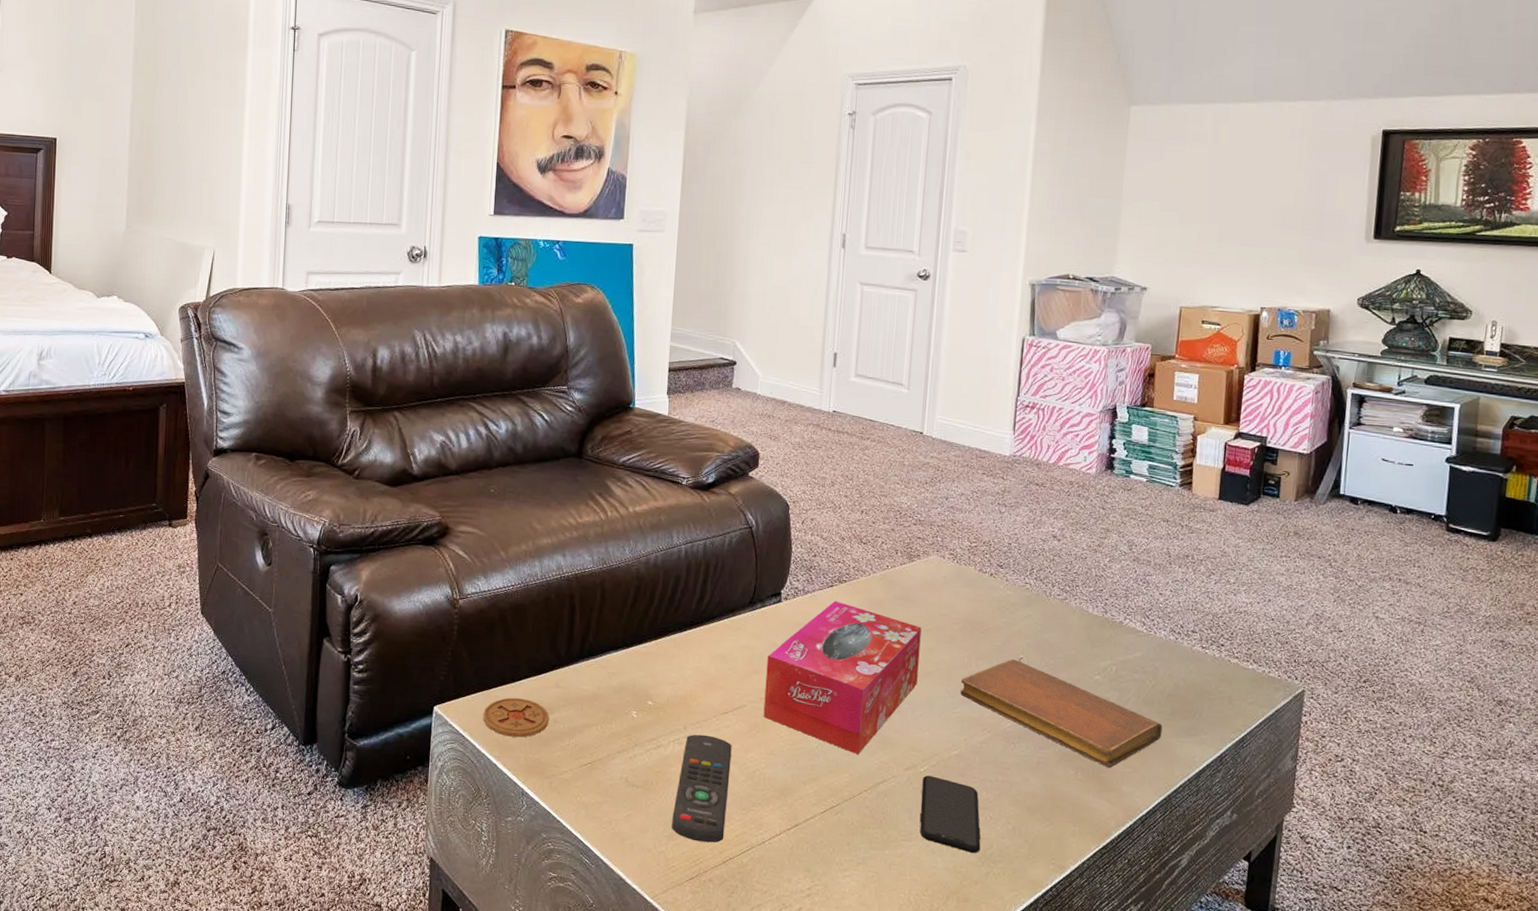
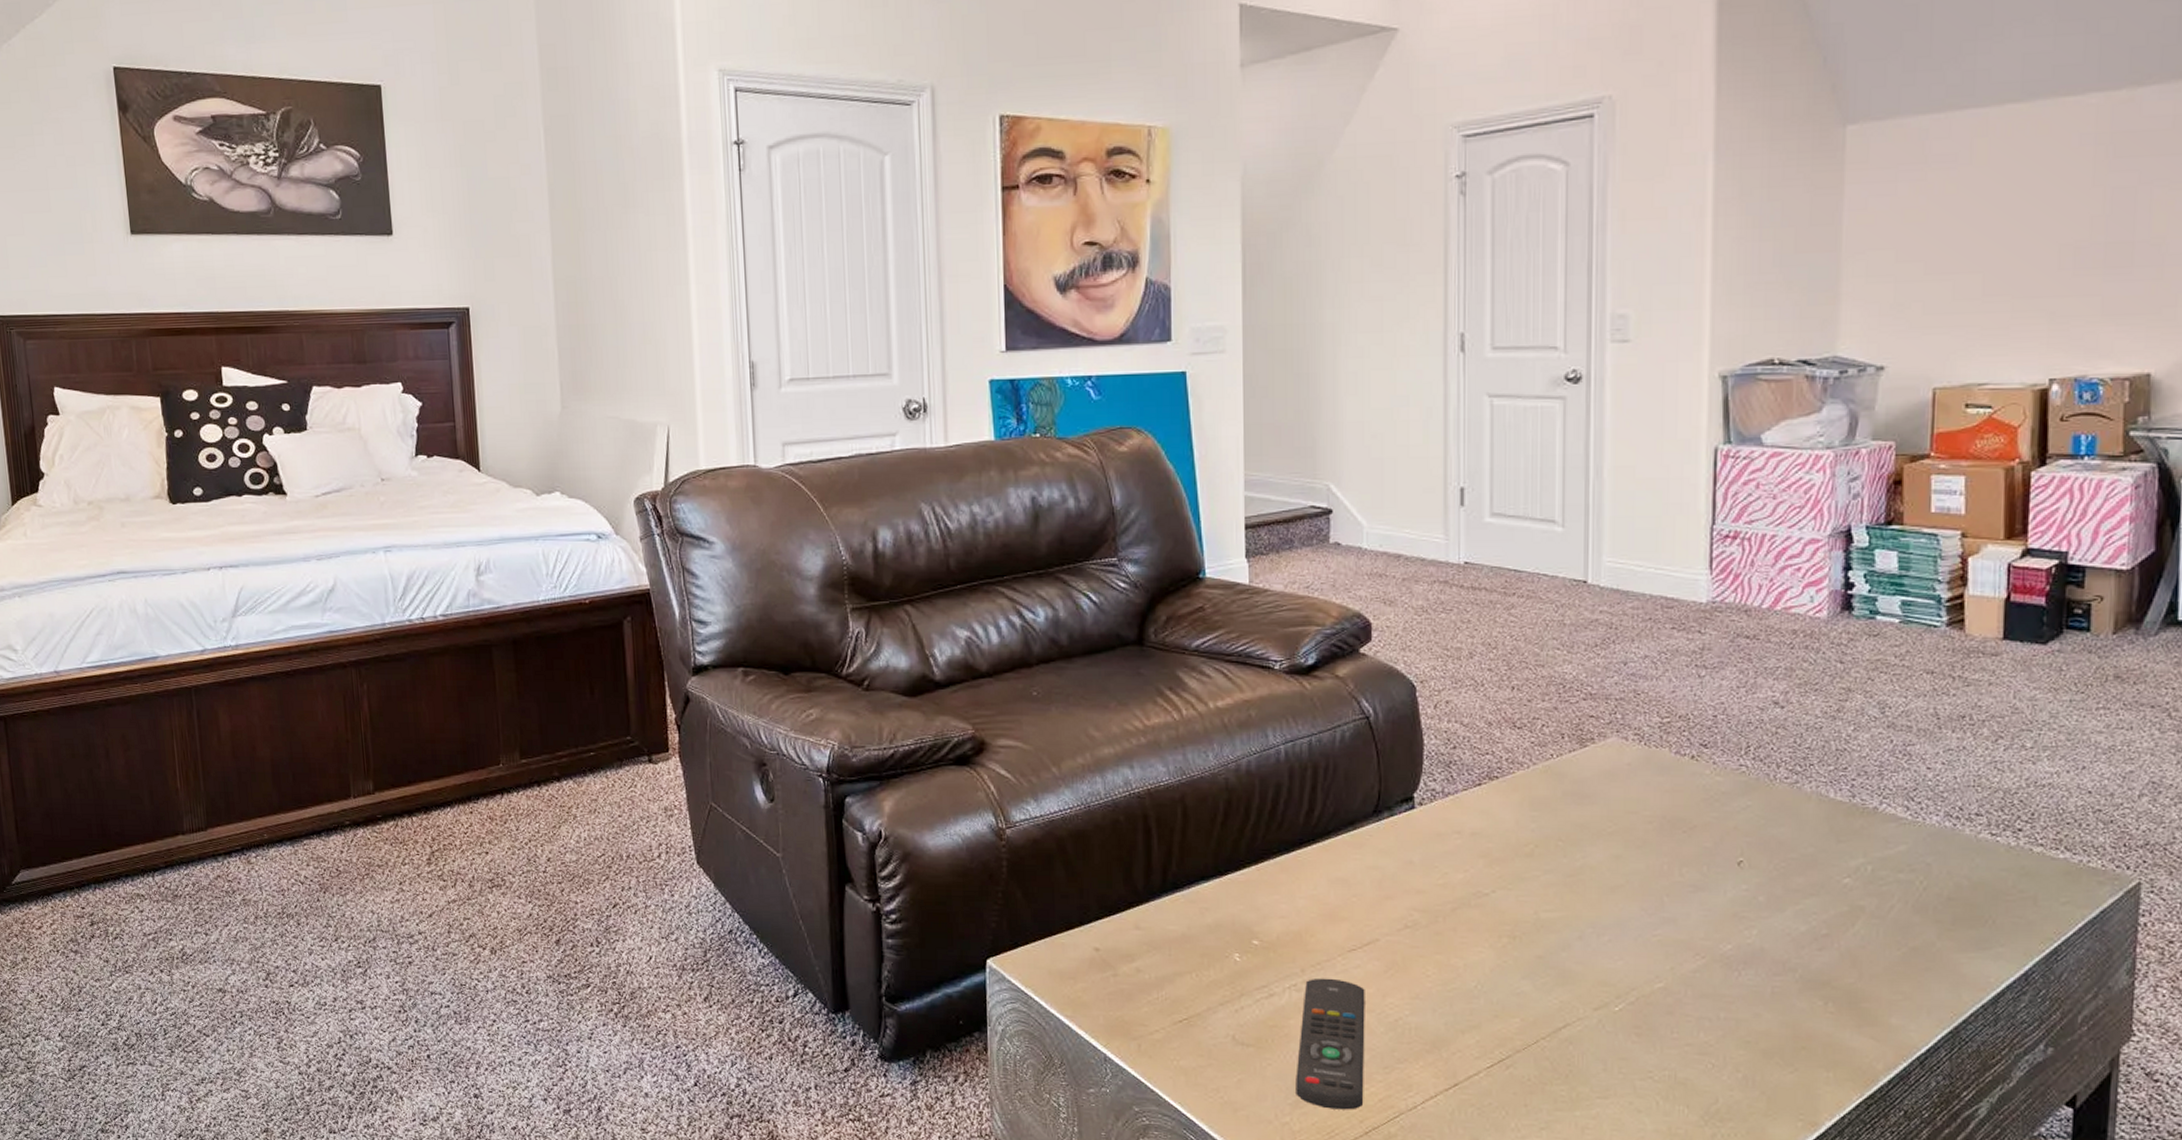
coaster: present [483,697,550,738] -> none [1048,944,1131,992]
tissue box: present [763,600,922,754] -> none [1402,802,1603,993]
smartphone: present [919,775,981,853] -> none [1617,1016,1702,1110]
notebook: present [960,659,1163,768] -> none [1661,863,1942,996]

